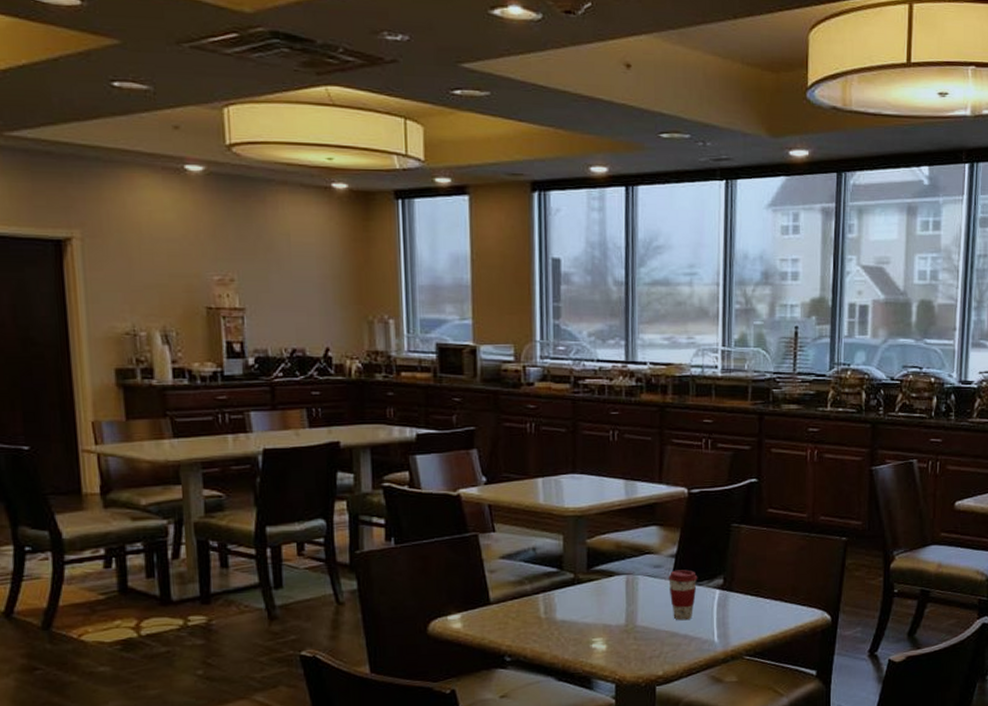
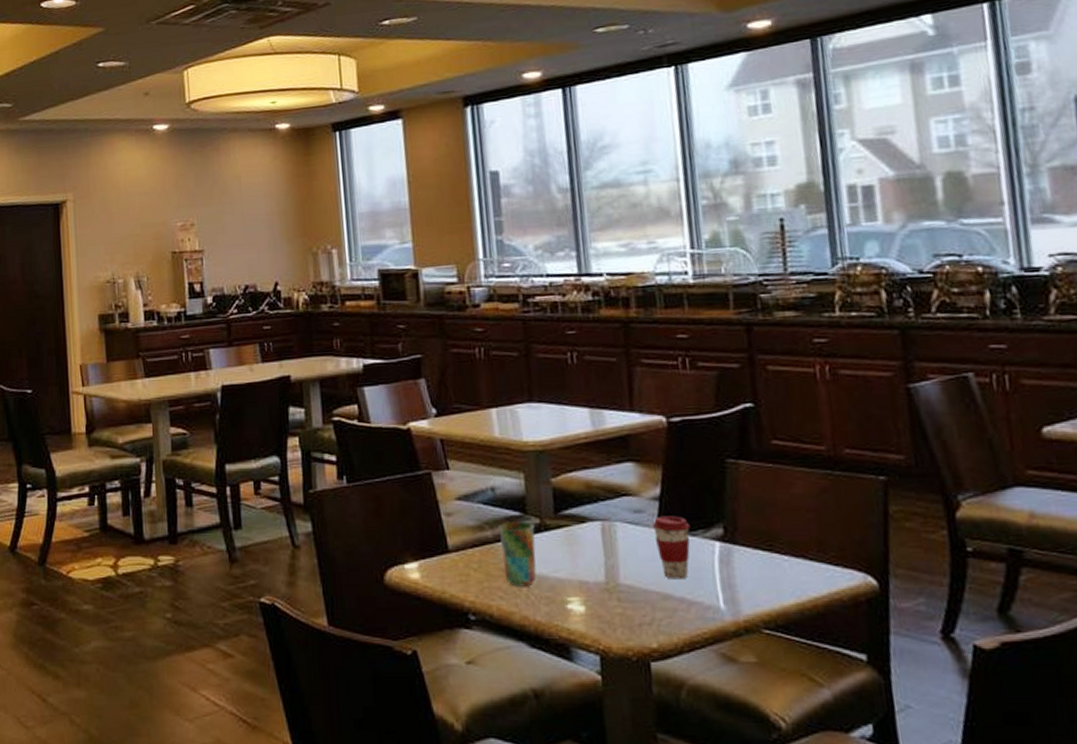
cup: none [536,576,569,632] -> present [498,521,537,587]

